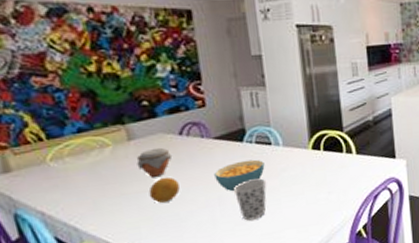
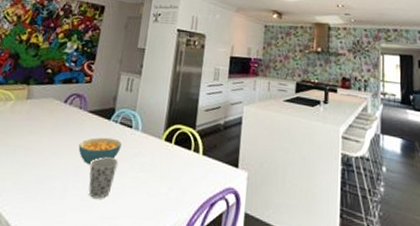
jar: present [136,147,173,178] -> none [25,109,54,136]
fruit: present [148,176,180,203] -> none [24,137,50,161]

